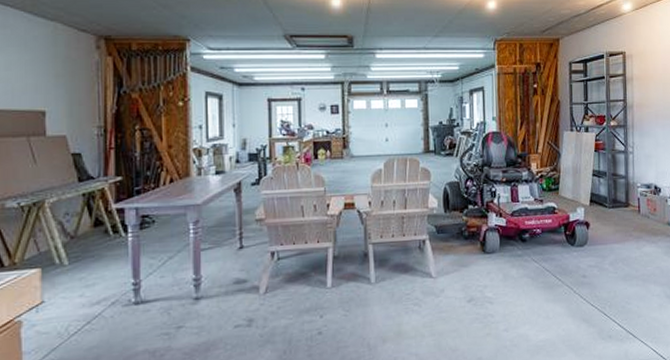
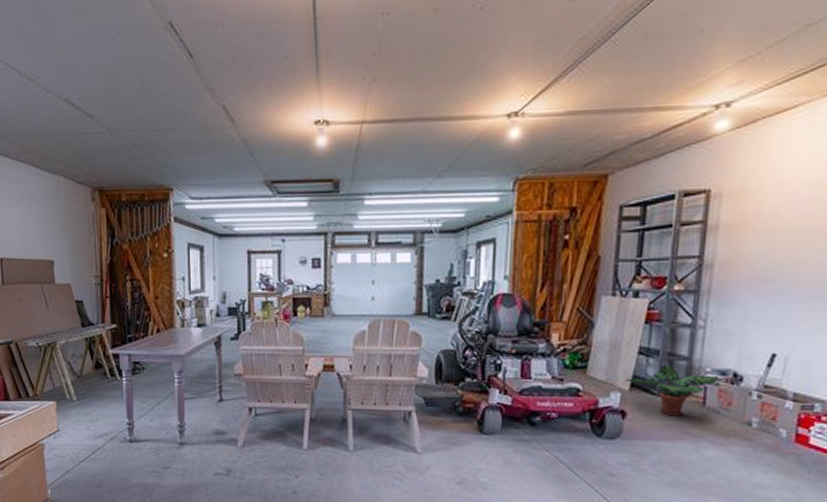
potted plant: none [586,183,646,223] -> present [625,365,719,416]

